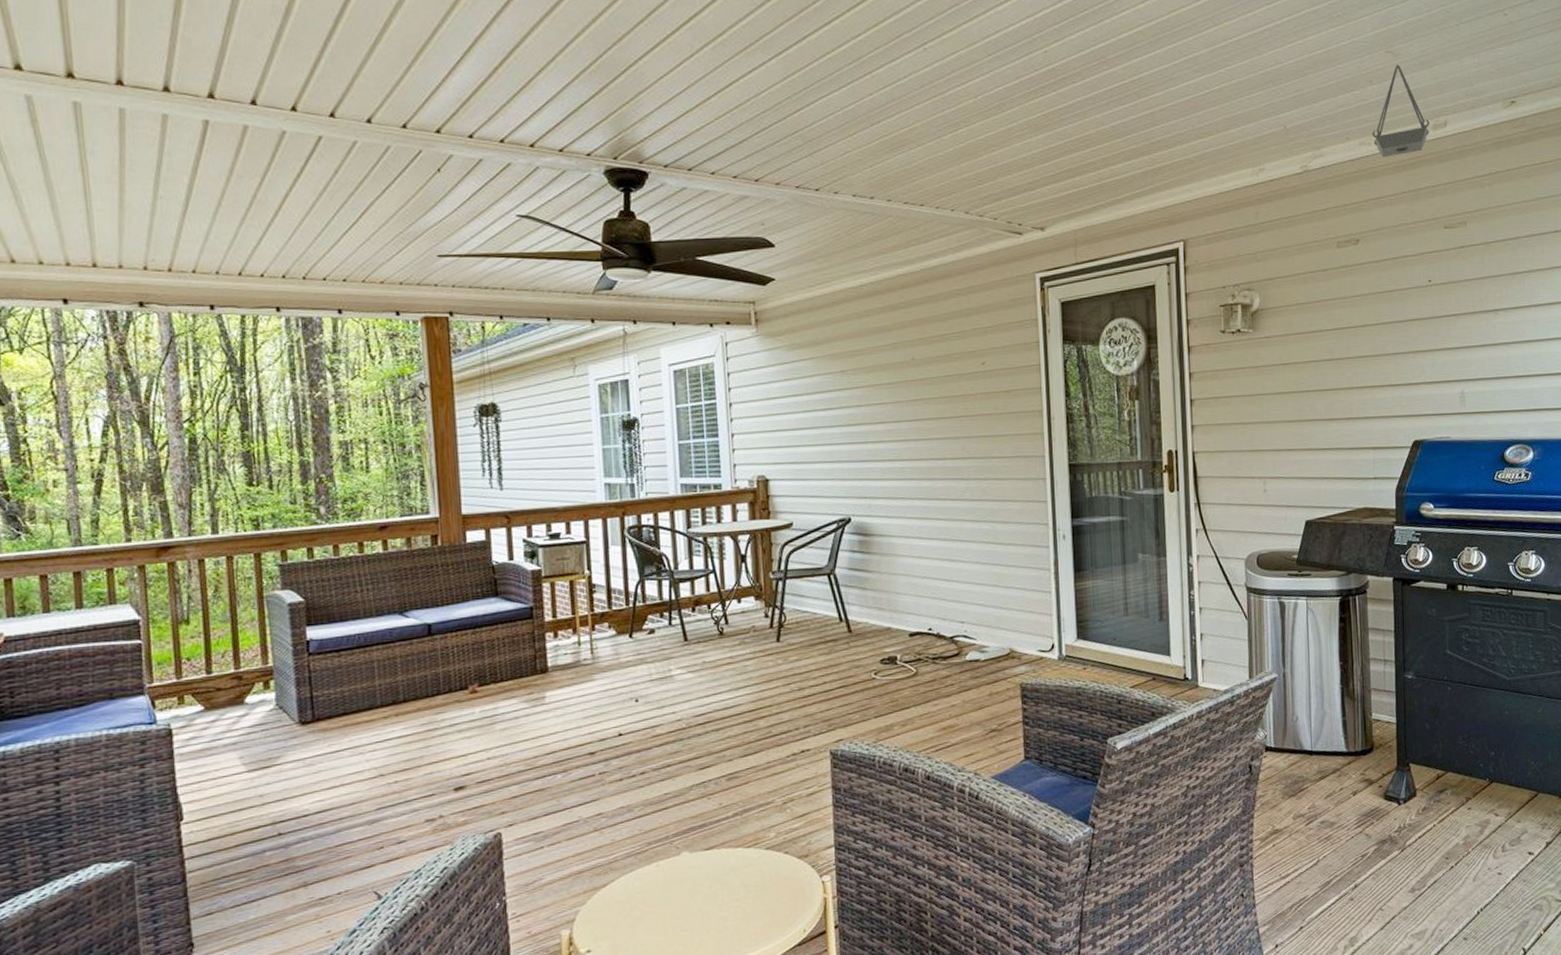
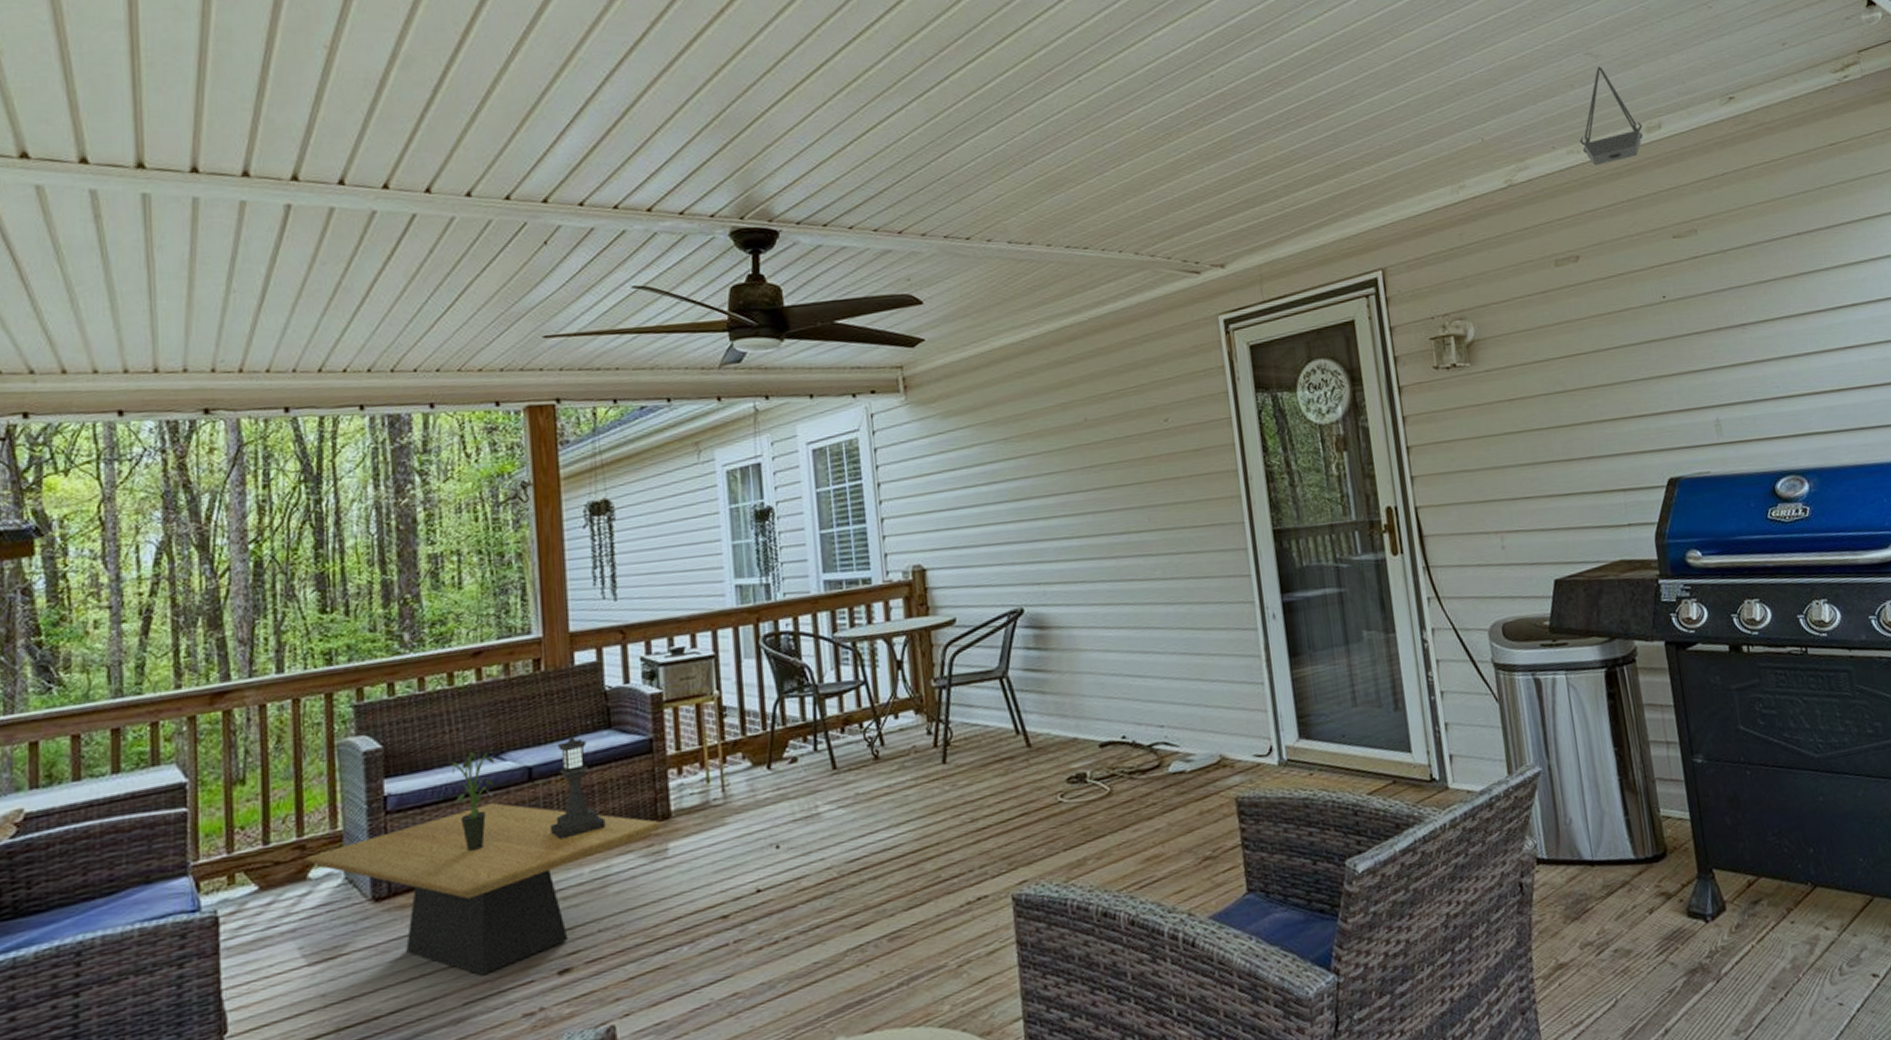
coffee table: none [242,652,539,788] -> present [306,803,660,976]
potted plant: none [364,609,400,690] -> present [452,752,495,852]
lantern: none [446,601,494,684] -> present [549,736,606,840]

